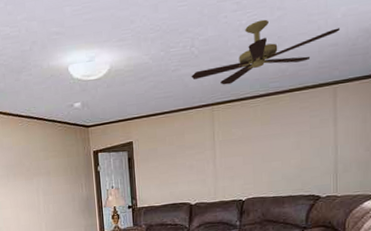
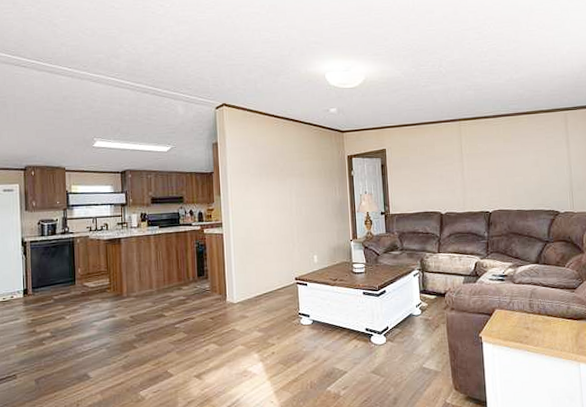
ceiling fan: present [191,19,341,85] -> none [440,49,567,103]

